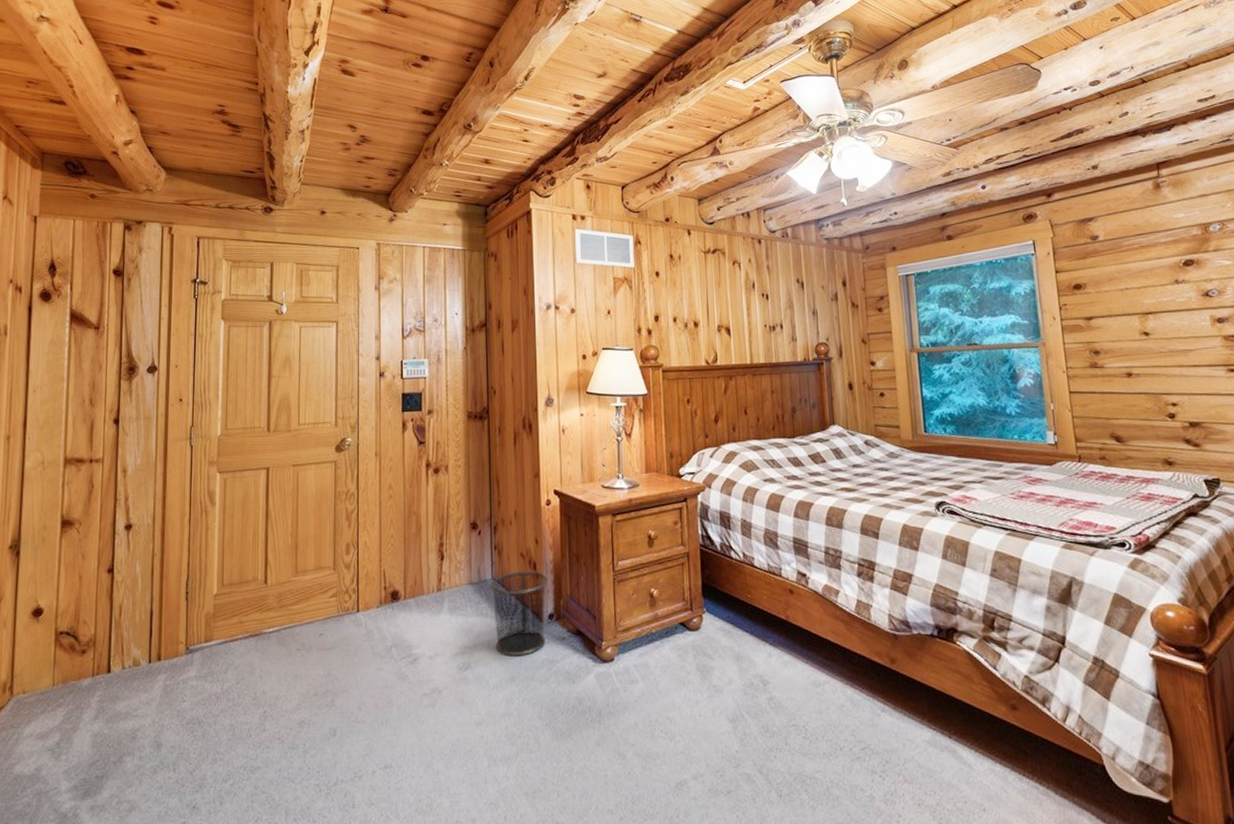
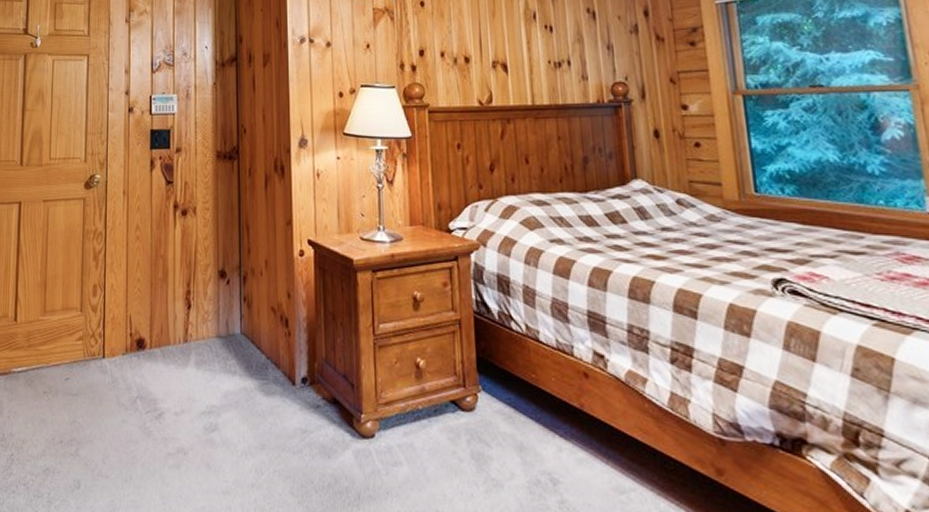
waste bin: present [490,571,548,656] -> none [239,327,302,422]

